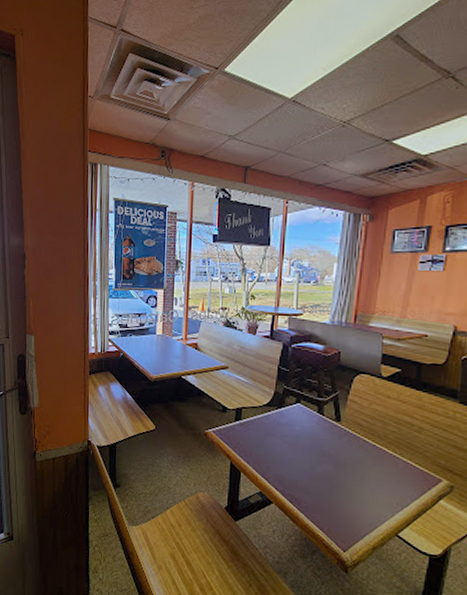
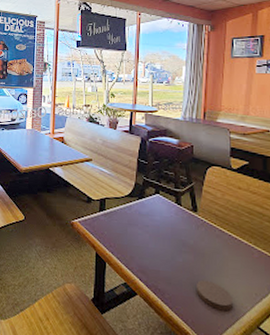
coaster: none [334,489,372,519] -> present [195,280,233,310]

